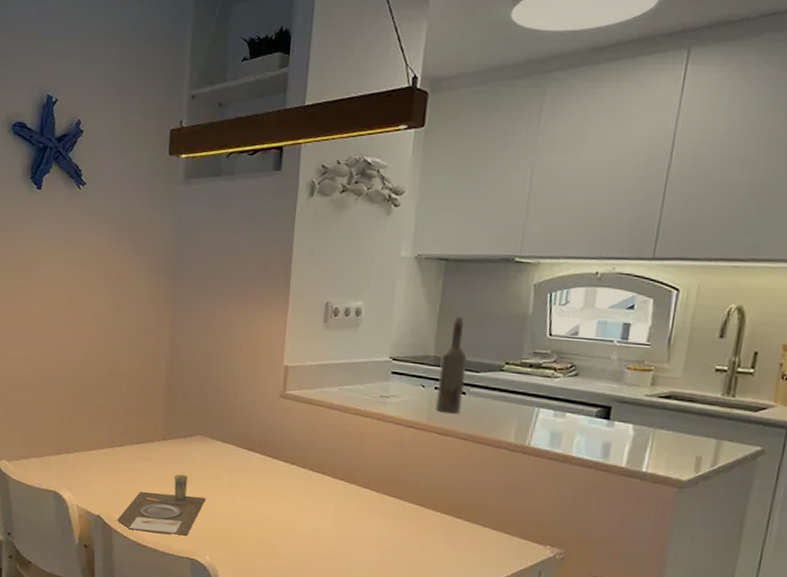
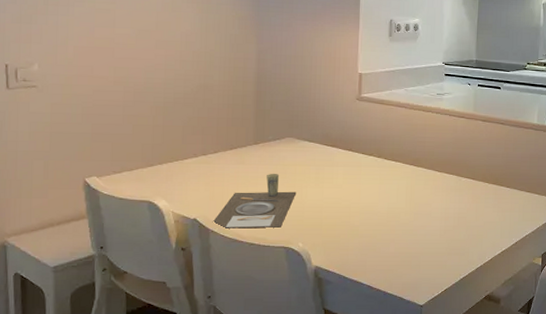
wine bottle: present [435,317,467,414] -> none [479,29,500,104]

